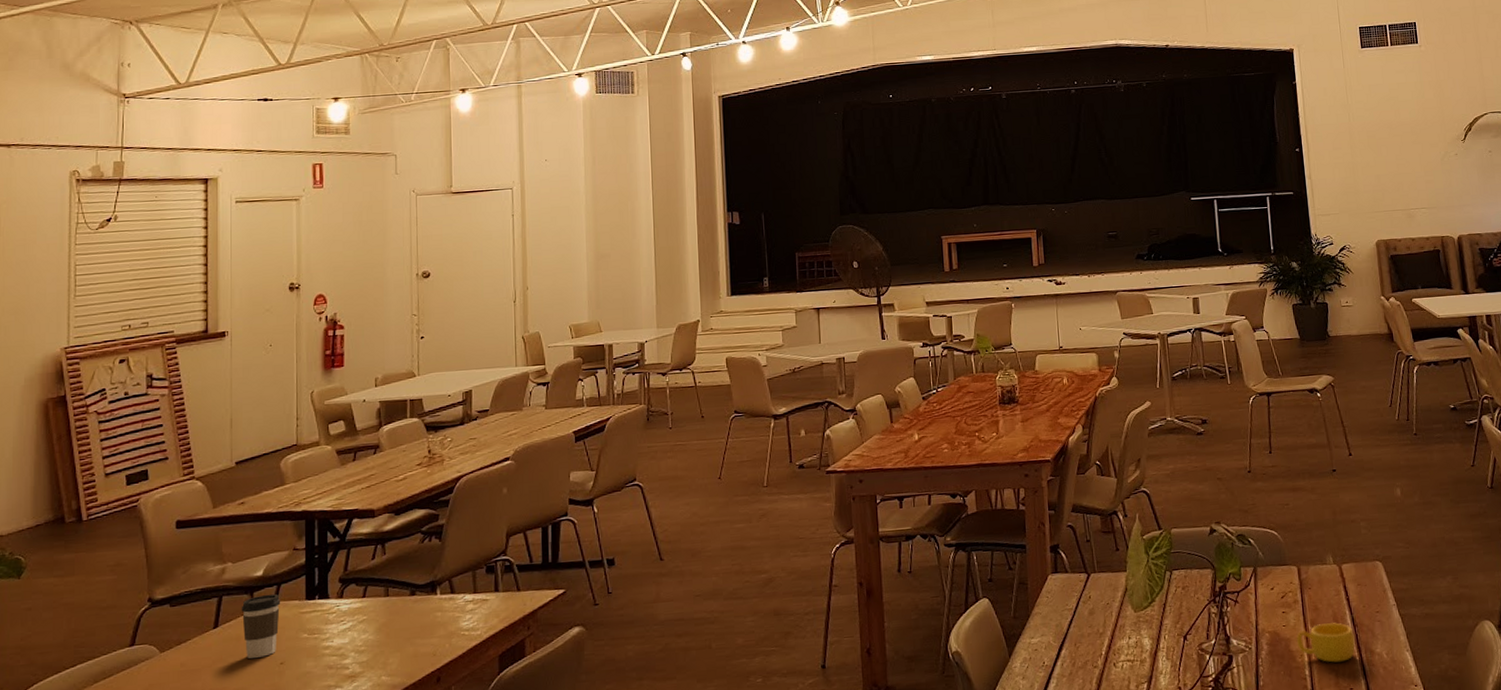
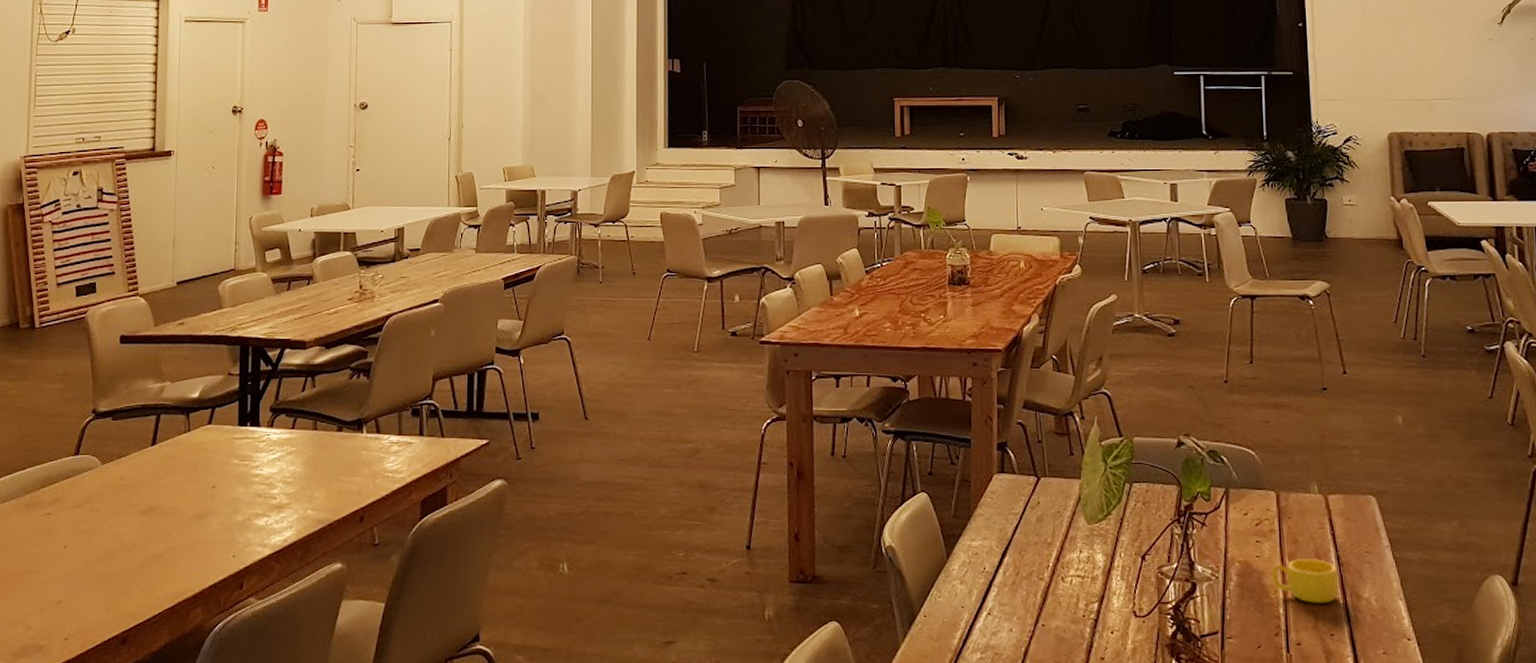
coffee cup: present [241,593,281,658] -> none [177,416,215,479]

